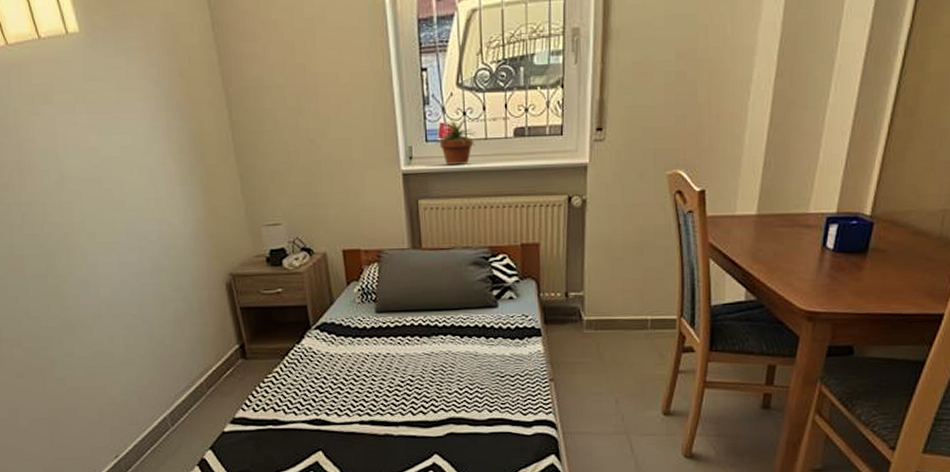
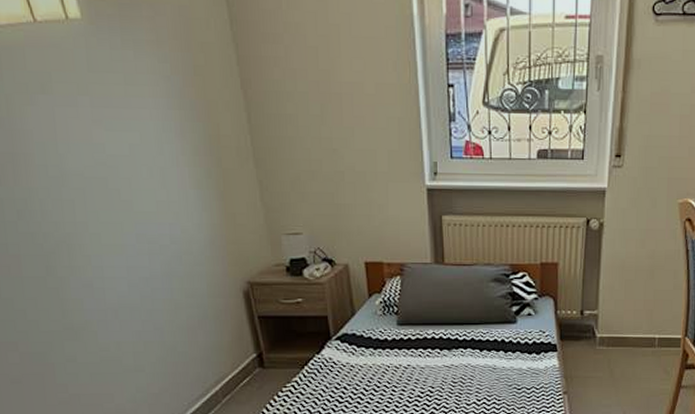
potted plant: present [435,118,476,165] -> none [460,137,501,183]

